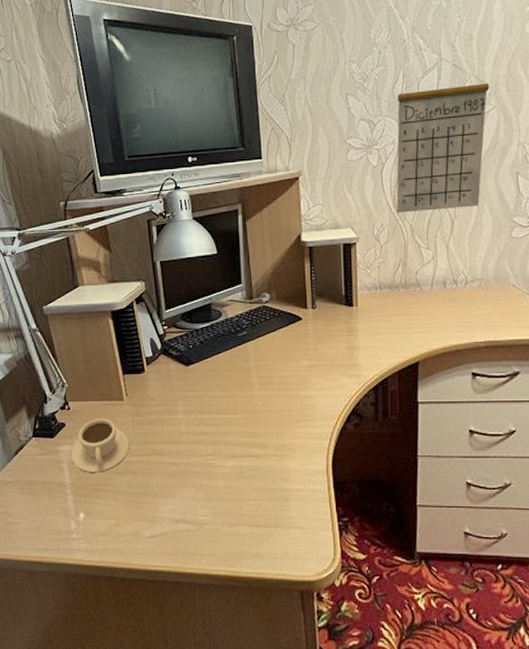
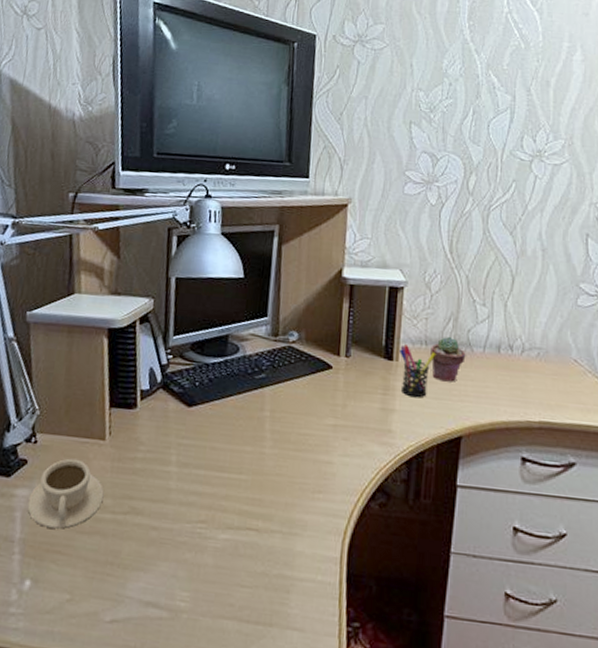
pen holder: none [357,292,390,335] -> present [398,345,436,398]
potted succulent: none [385,279,416,318] -> present [430,336,466,382]
calendar: present [396,58,490,213] -> none [453,101,564,266]

